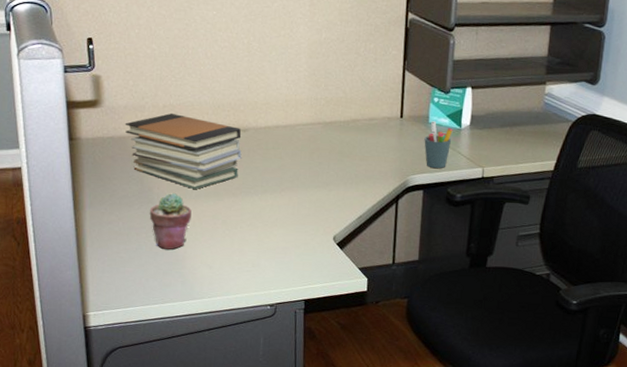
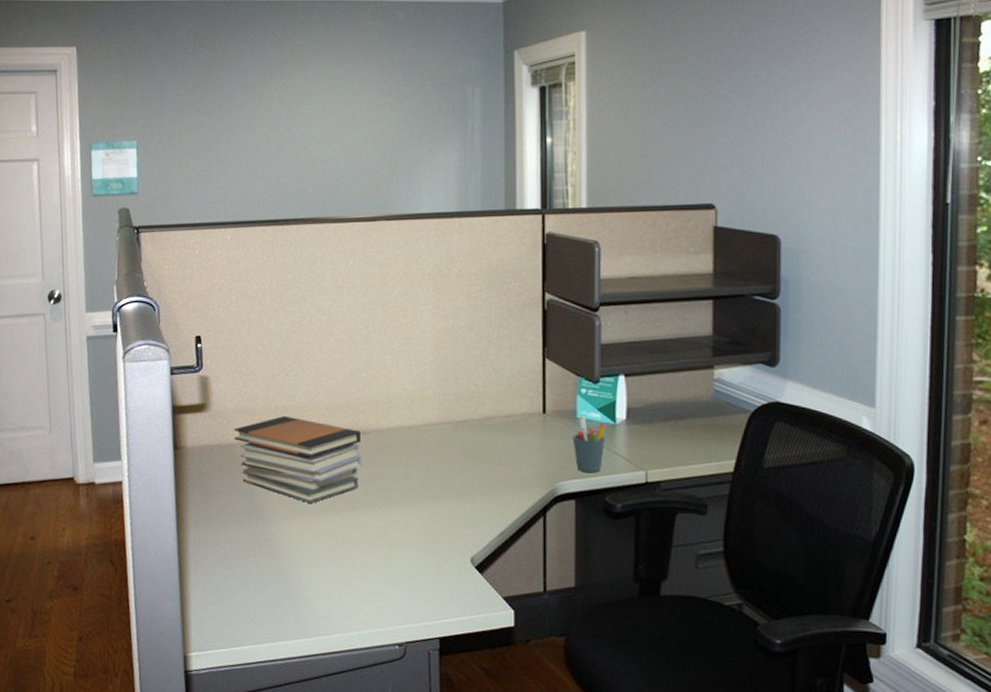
potted succulent: present [149,193,192,250] -> none [259,508,307,576]

